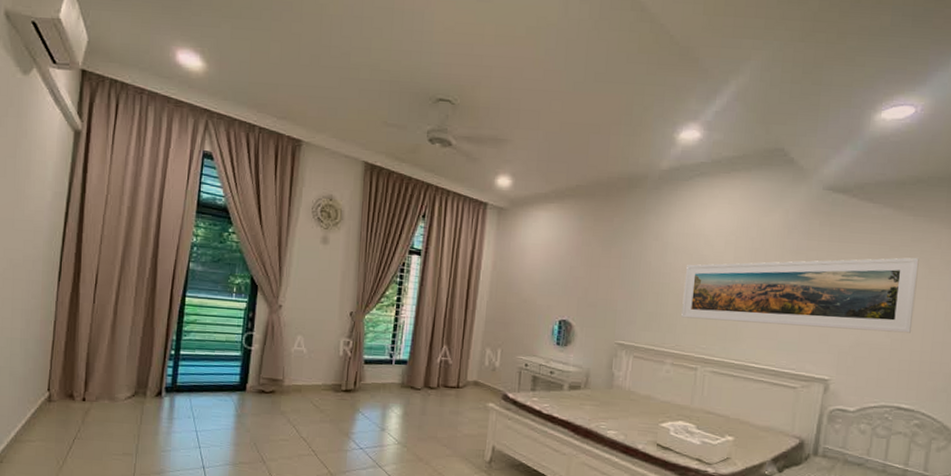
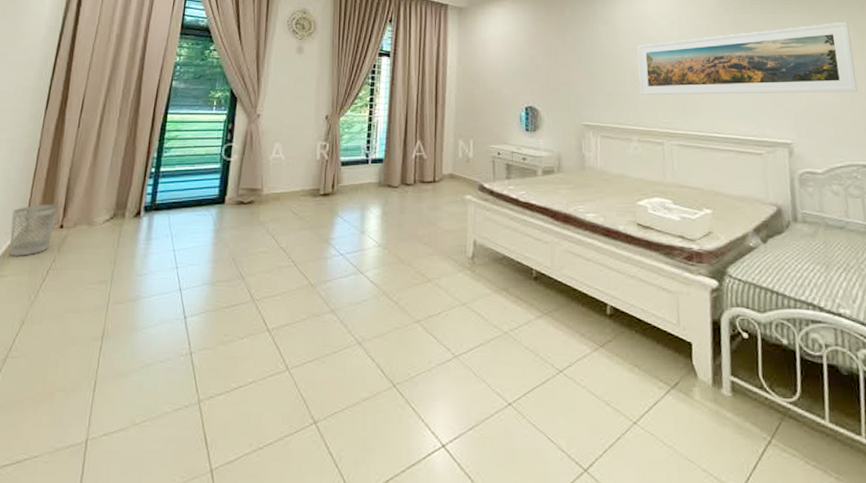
wastebasket: none [33,376,80,424] -> present [9,204,60,256]

